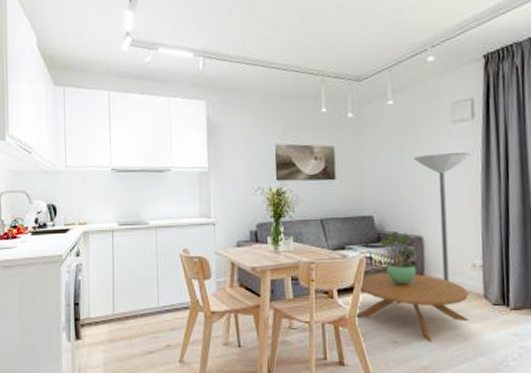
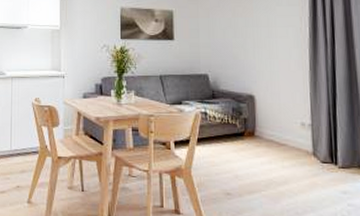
coffee table: present [354,272,470,342] -> none [190,127,299,196]
potted plant: present [380,232,417,285] -> none [214,90,249,140]
floor lamp: present [413,152,472,295] -> none [246,19,300,152]

